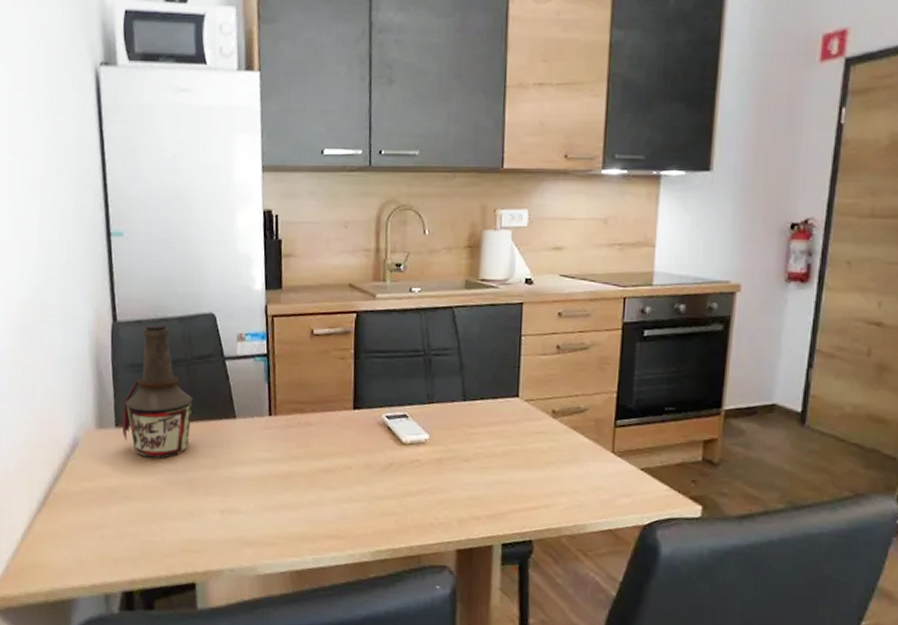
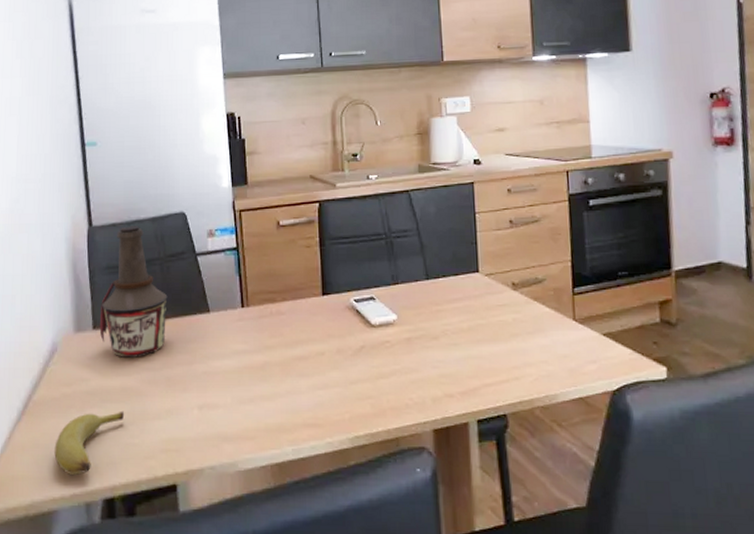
banana: none [74,509,146,567] -> present [54,410,125,475]

